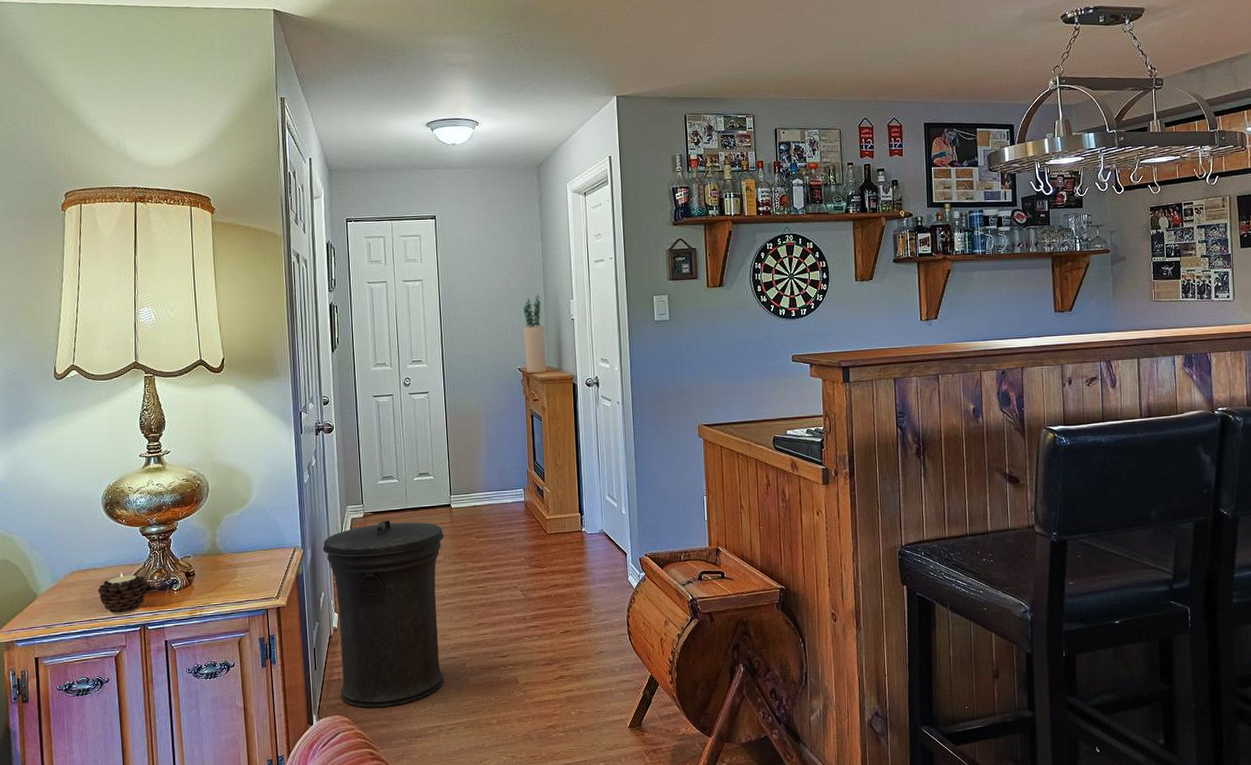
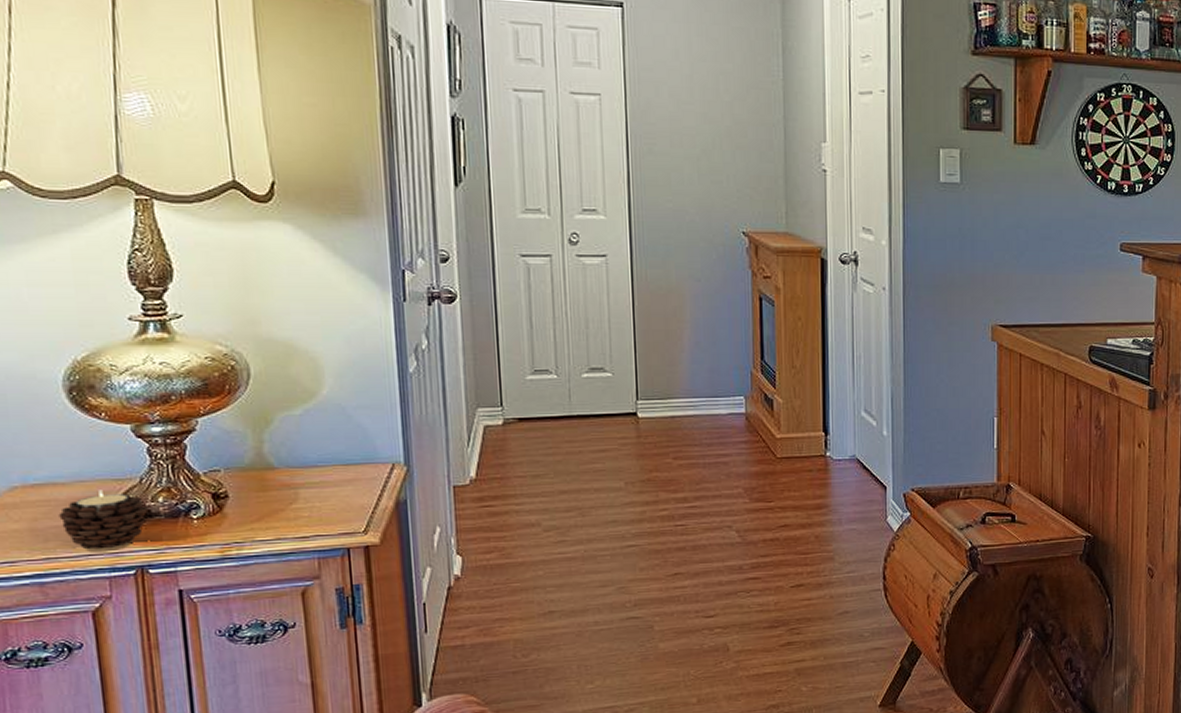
trash can: present [322,520,444,708] -> none [438,431,626,684]
vase: present [523,294,548,374] -> none [752,130,785,242]

